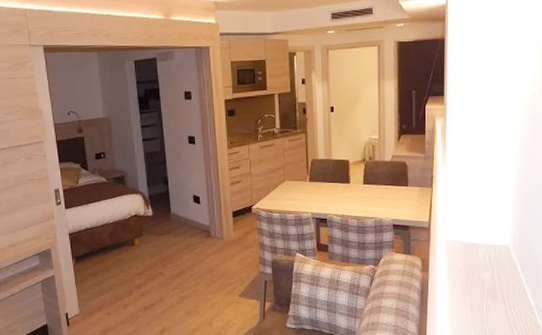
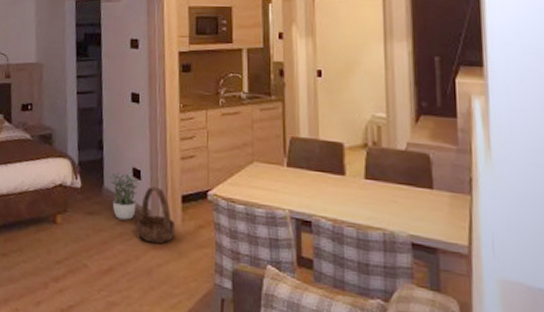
potted plant: none [176,200,199,235] -> present [110,172,139,220]
basket: none [199,208,229,250] -> present [137,186,176,244]

